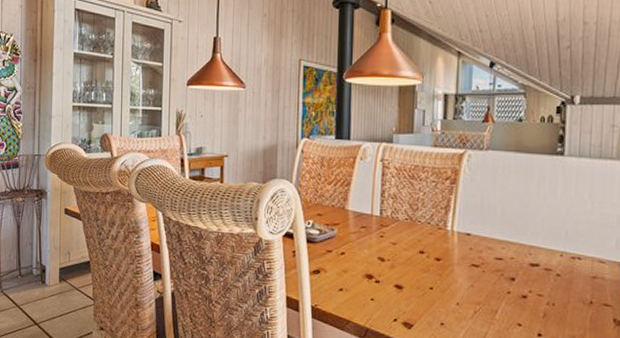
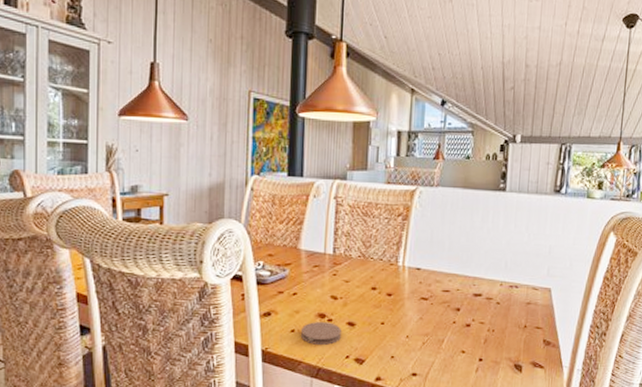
coaster: none [349,282,389,306] -> present [301,322,341,345]

